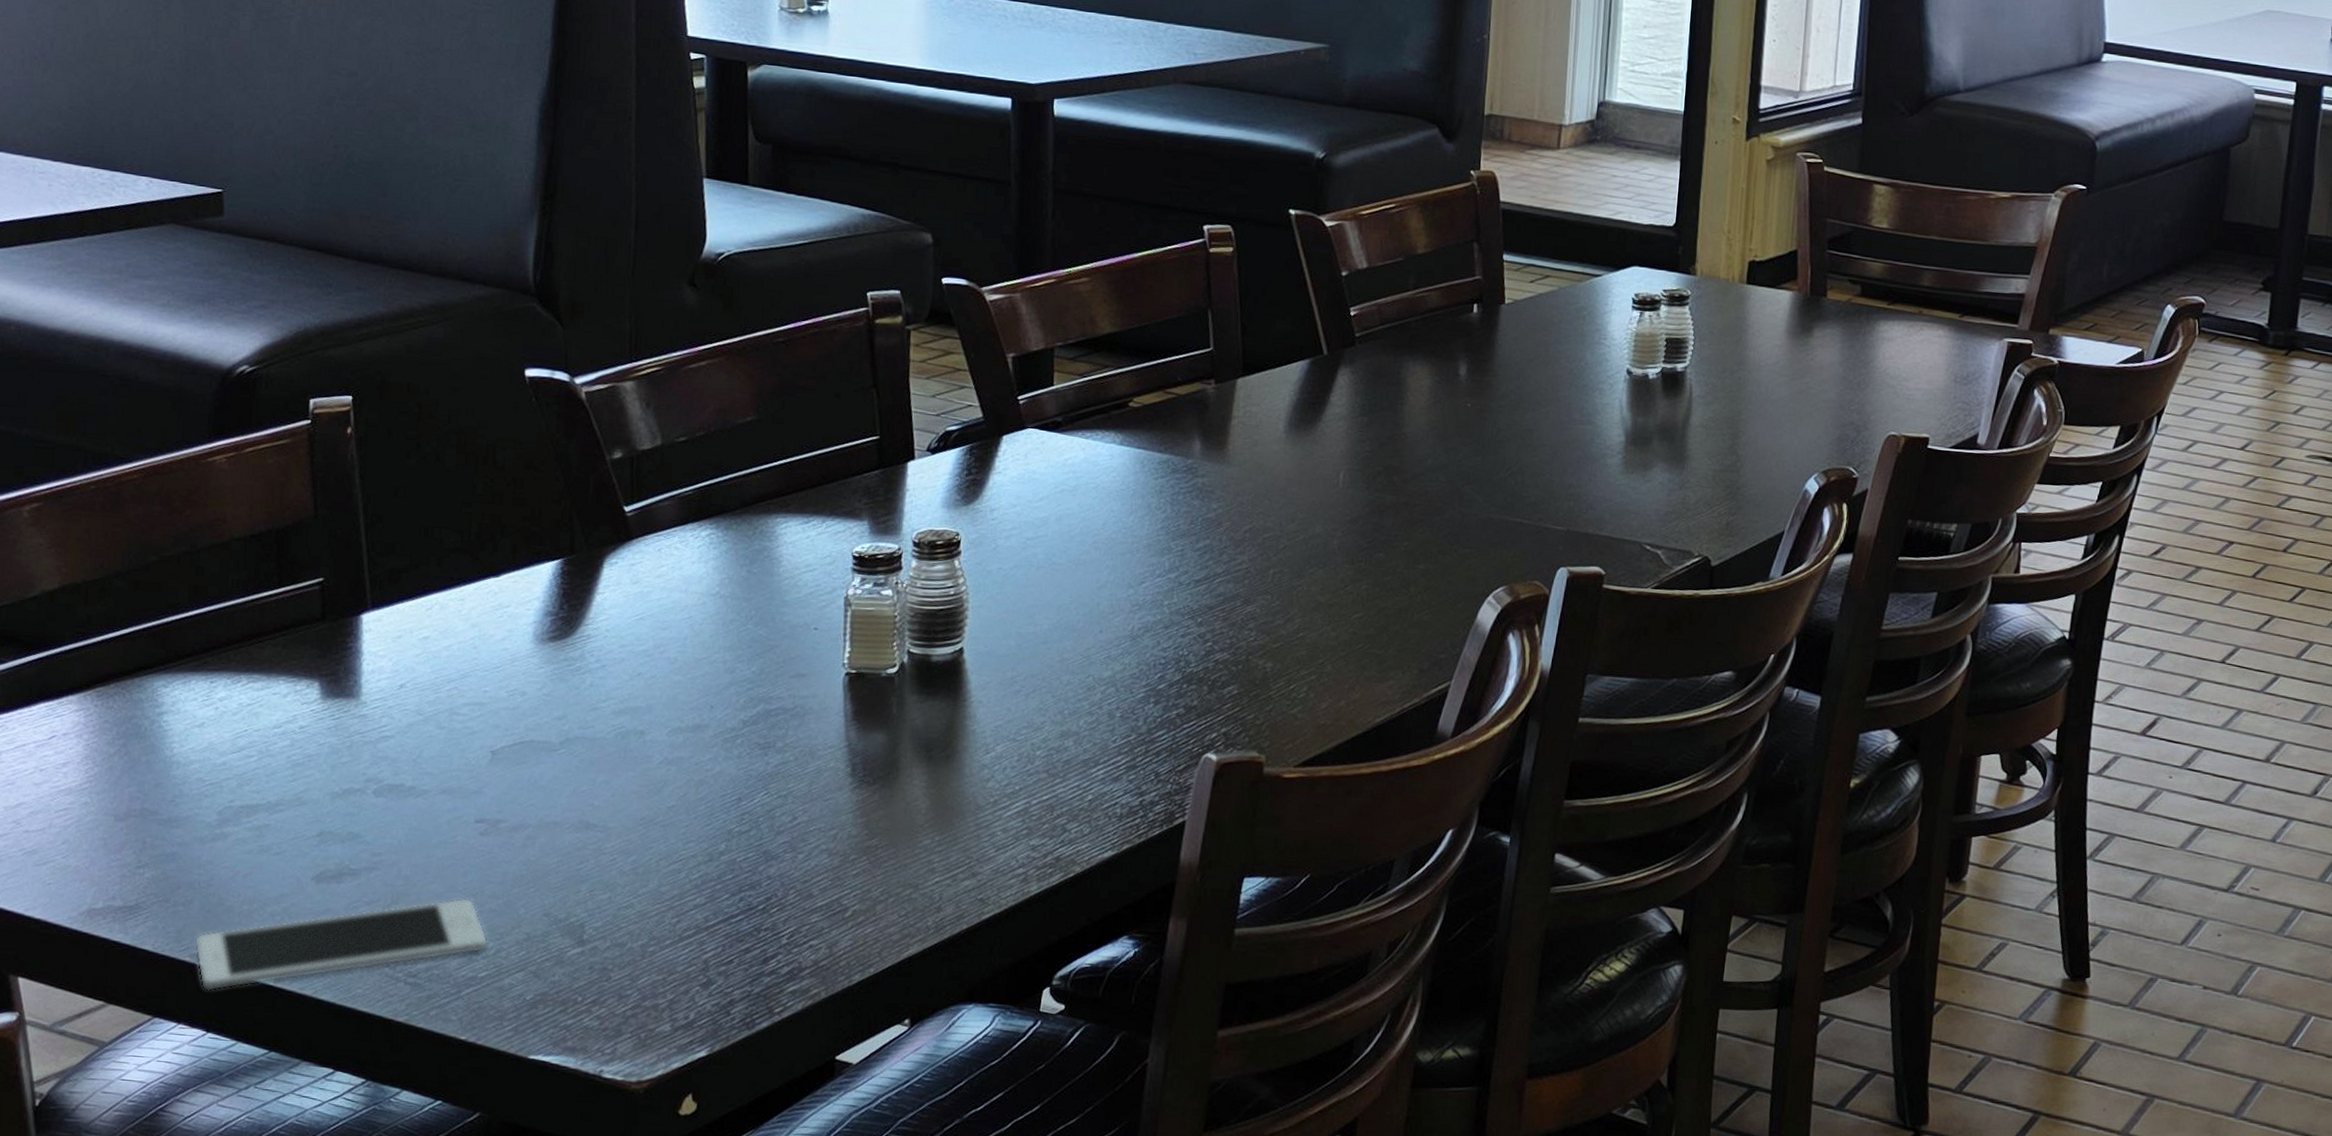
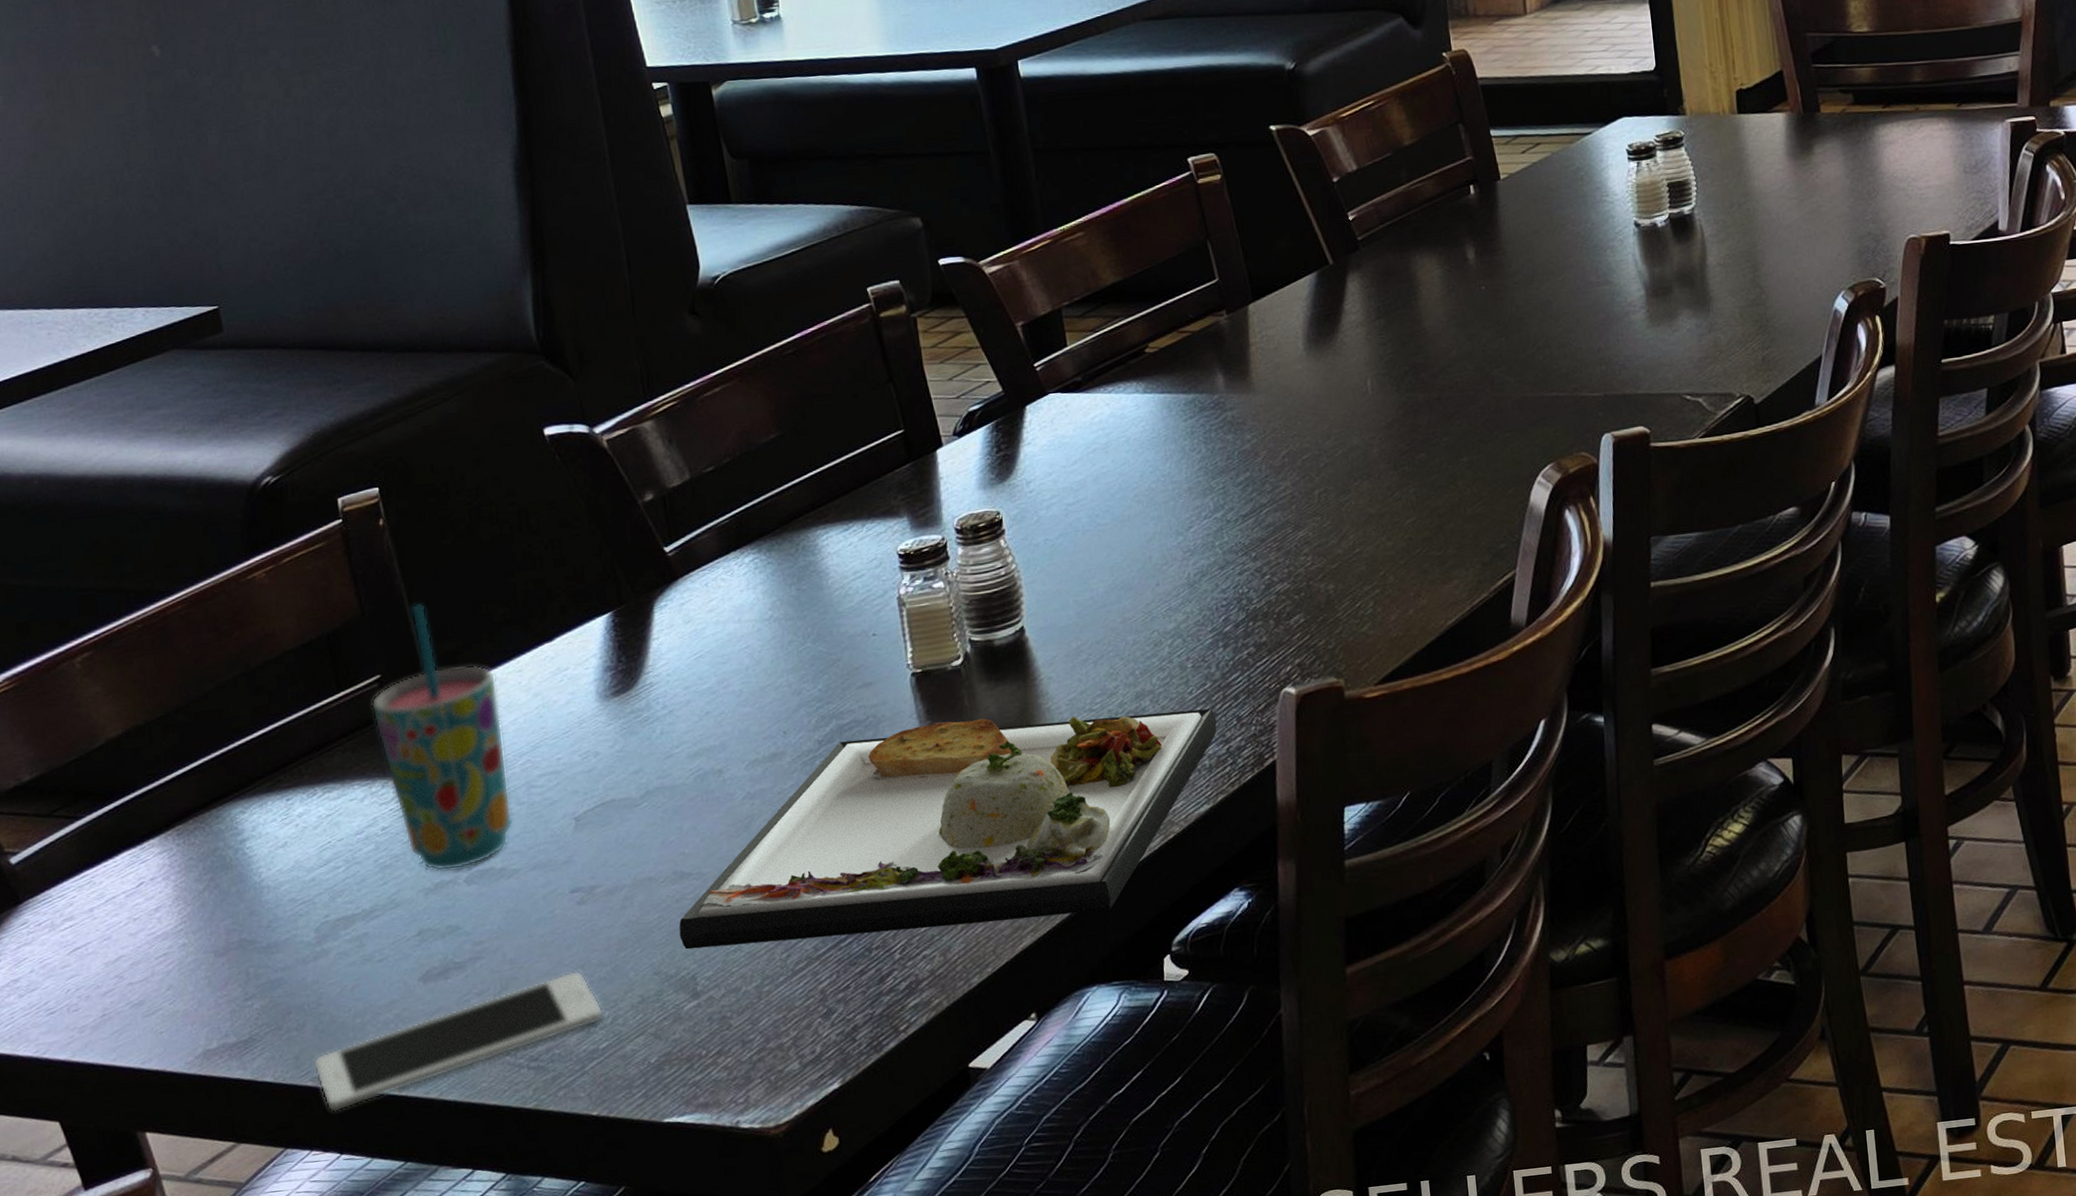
cup: none [309,516,437,780] -> present [371,603,513,871]
dinner plate: none [575,723,1135,934] -> present [679,708,1217,950]

